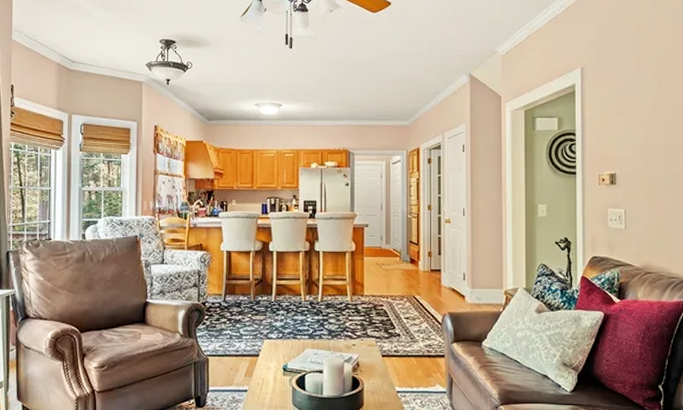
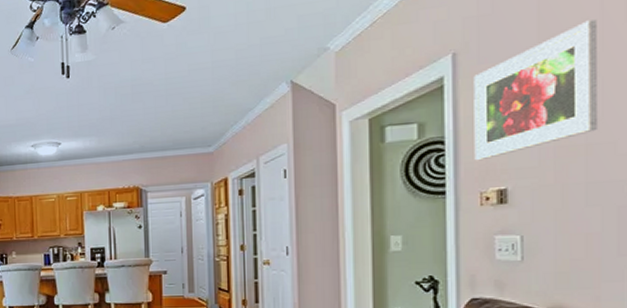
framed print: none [595,55,672,151] -> present [474,19,599,161]

